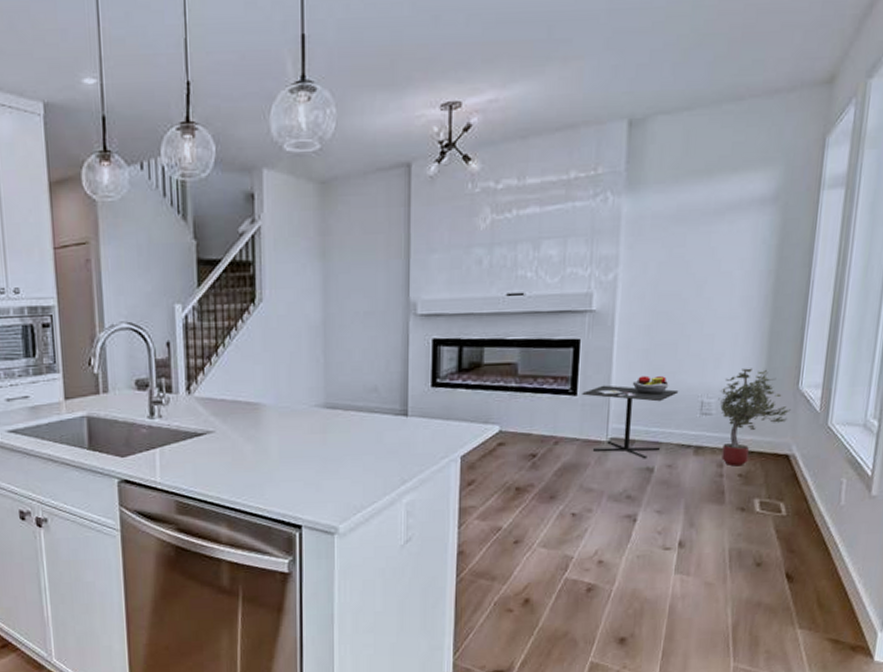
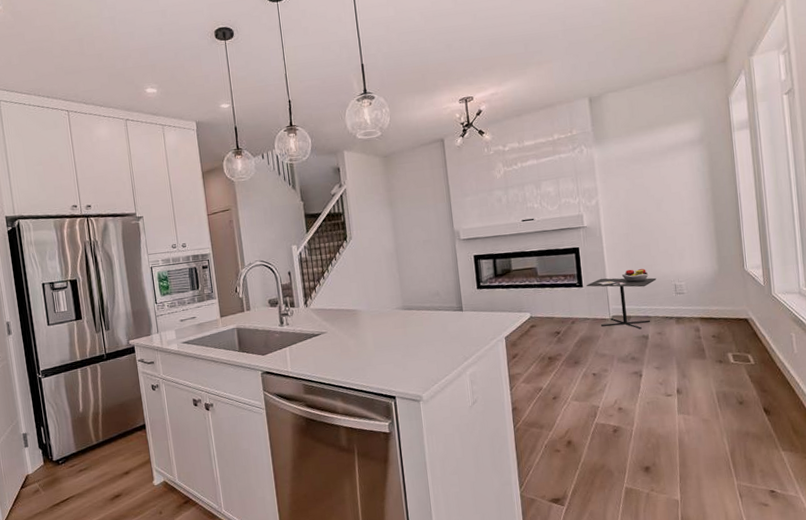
potted tree: present [719,368,791,467] -> none [687,258,742,330]

